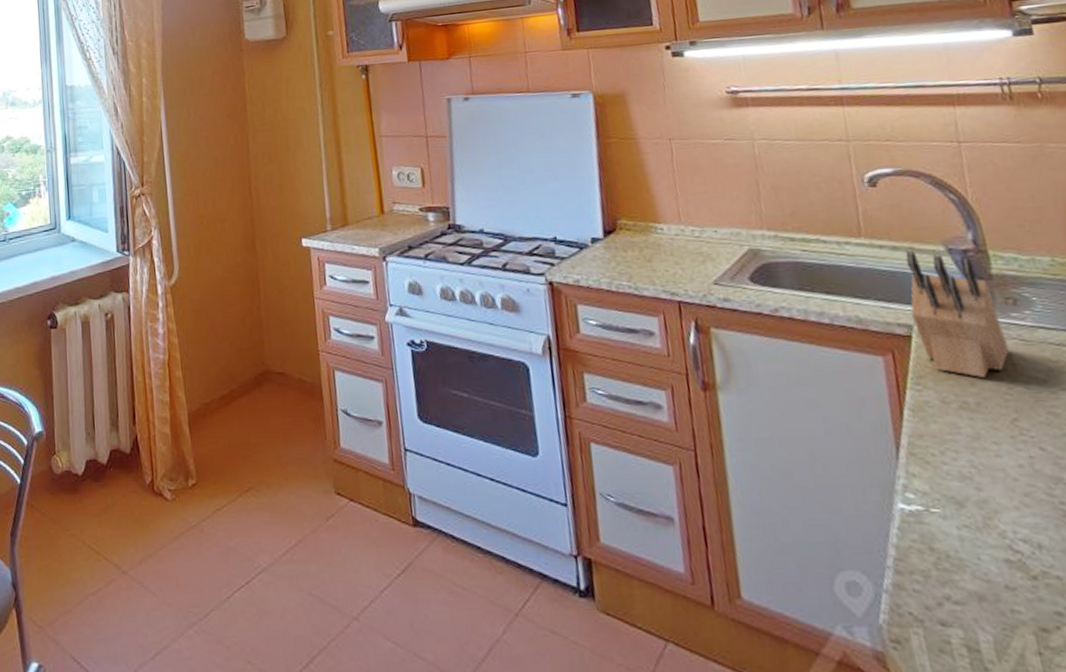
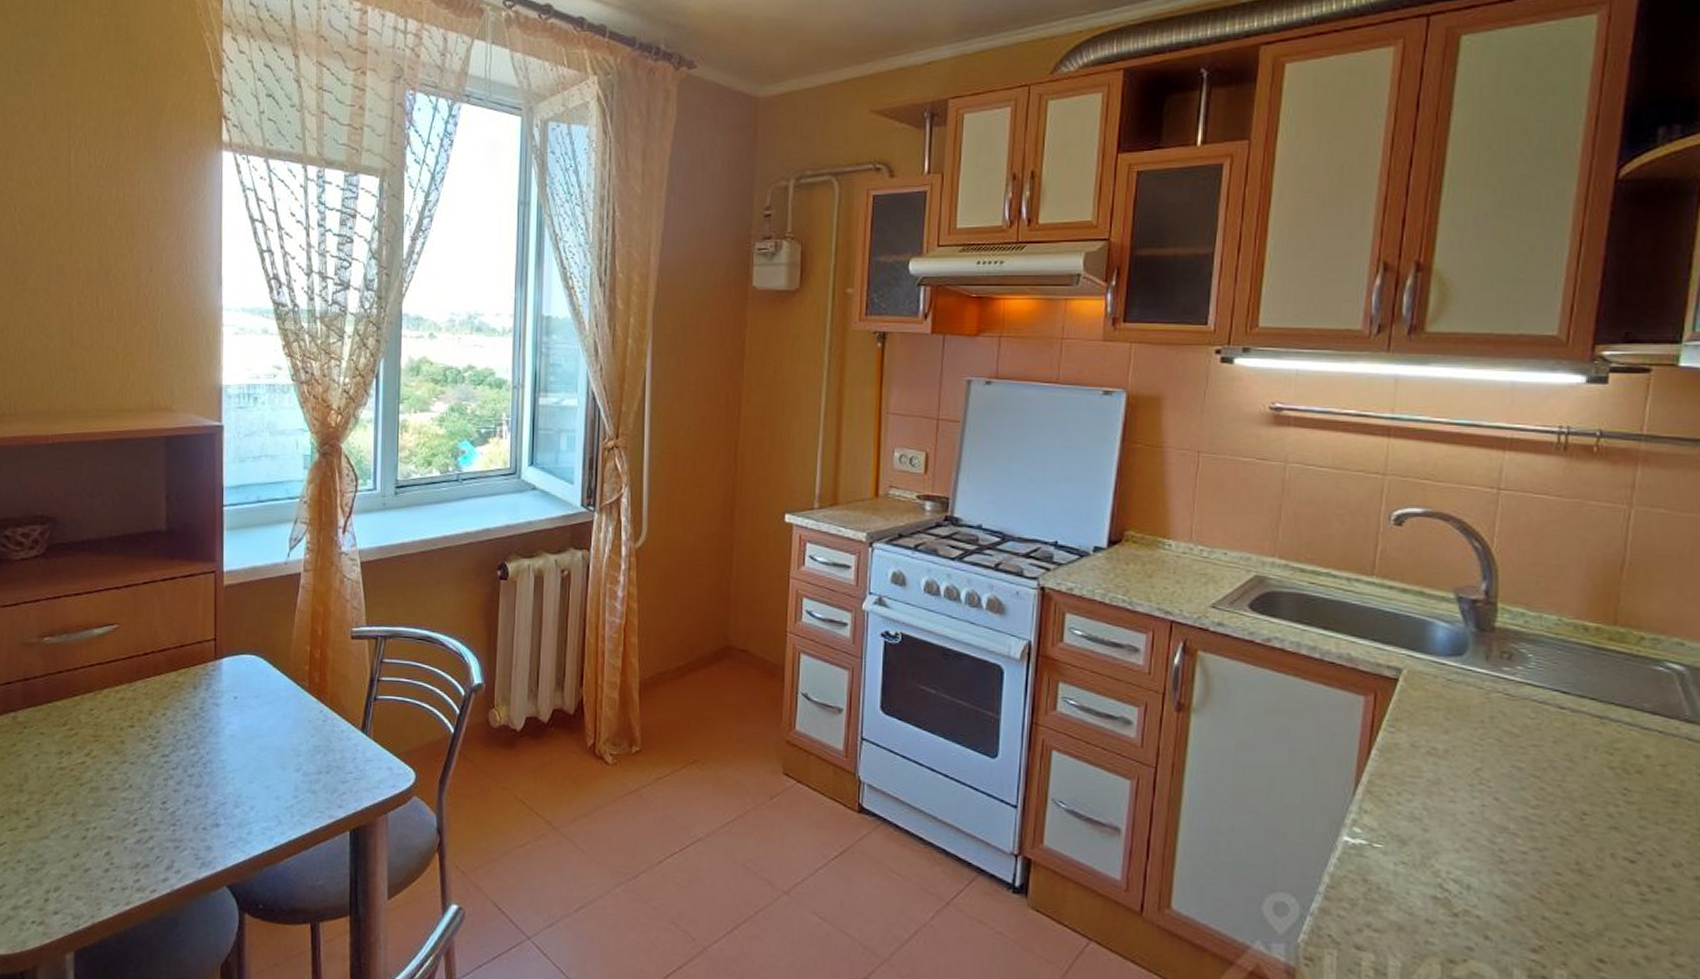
knife block: present [905,251,1010,378] -> none [1403,595,1492,726]

